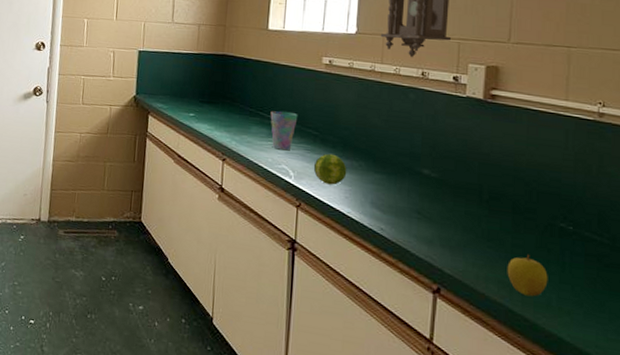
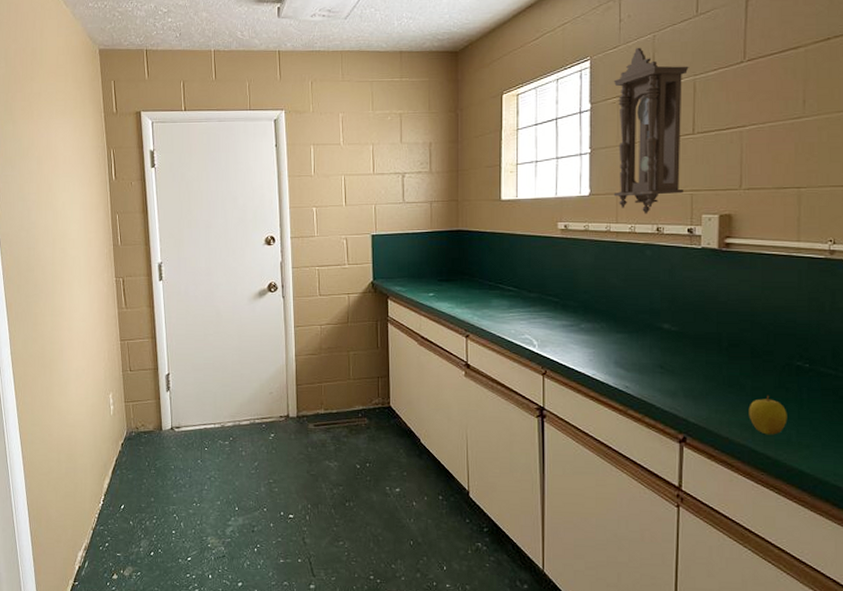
cup: present [270,110,298,151] -> none [510,281,537,320]
fruit: present [313,153,347,185] -> none [556,318,589,349]

